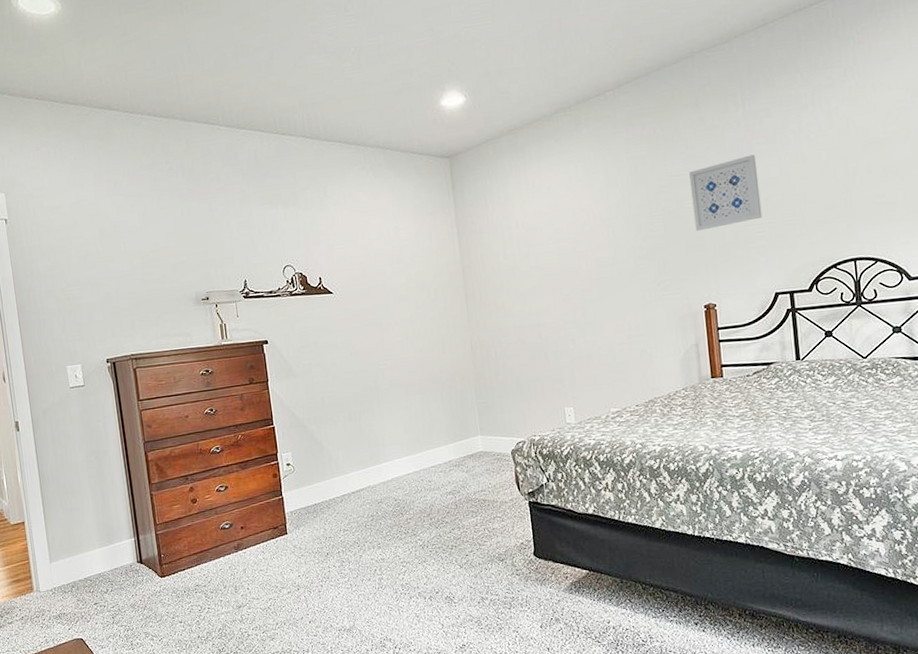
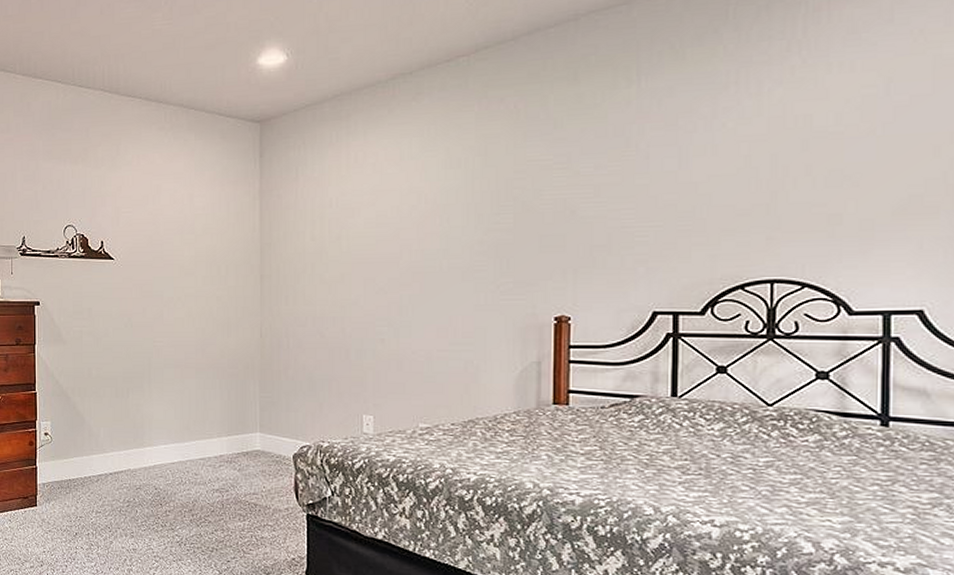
wall art: present [689,154,763,231] -> none [554,142,648,228]

